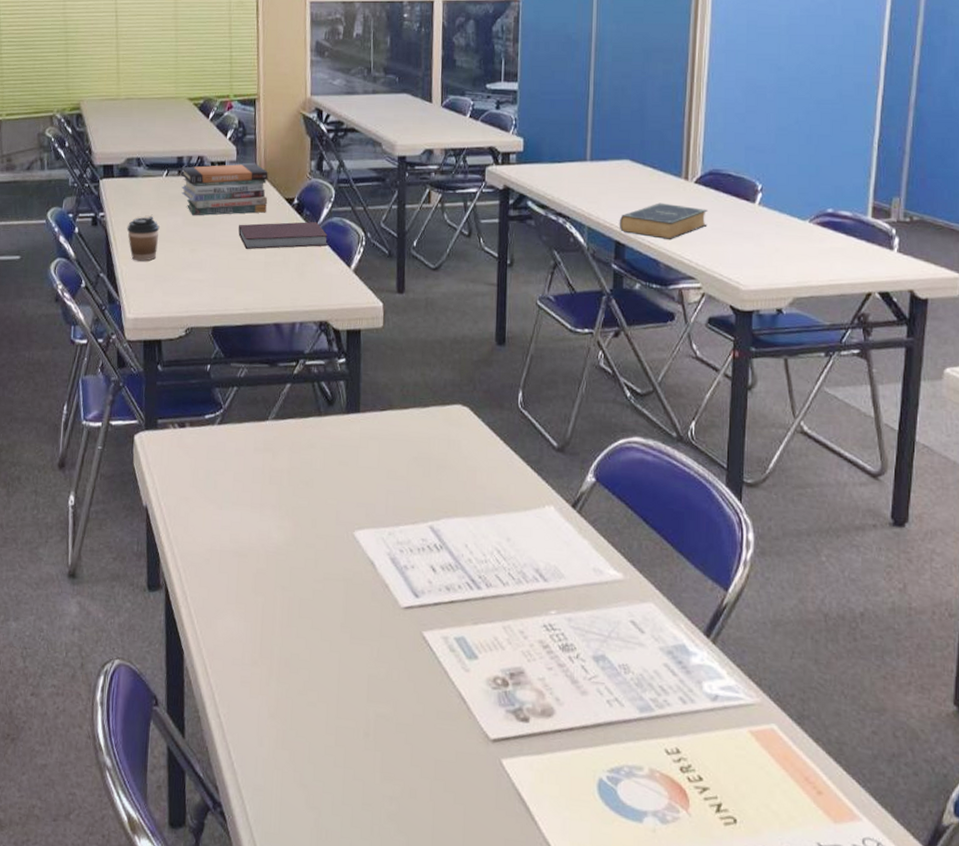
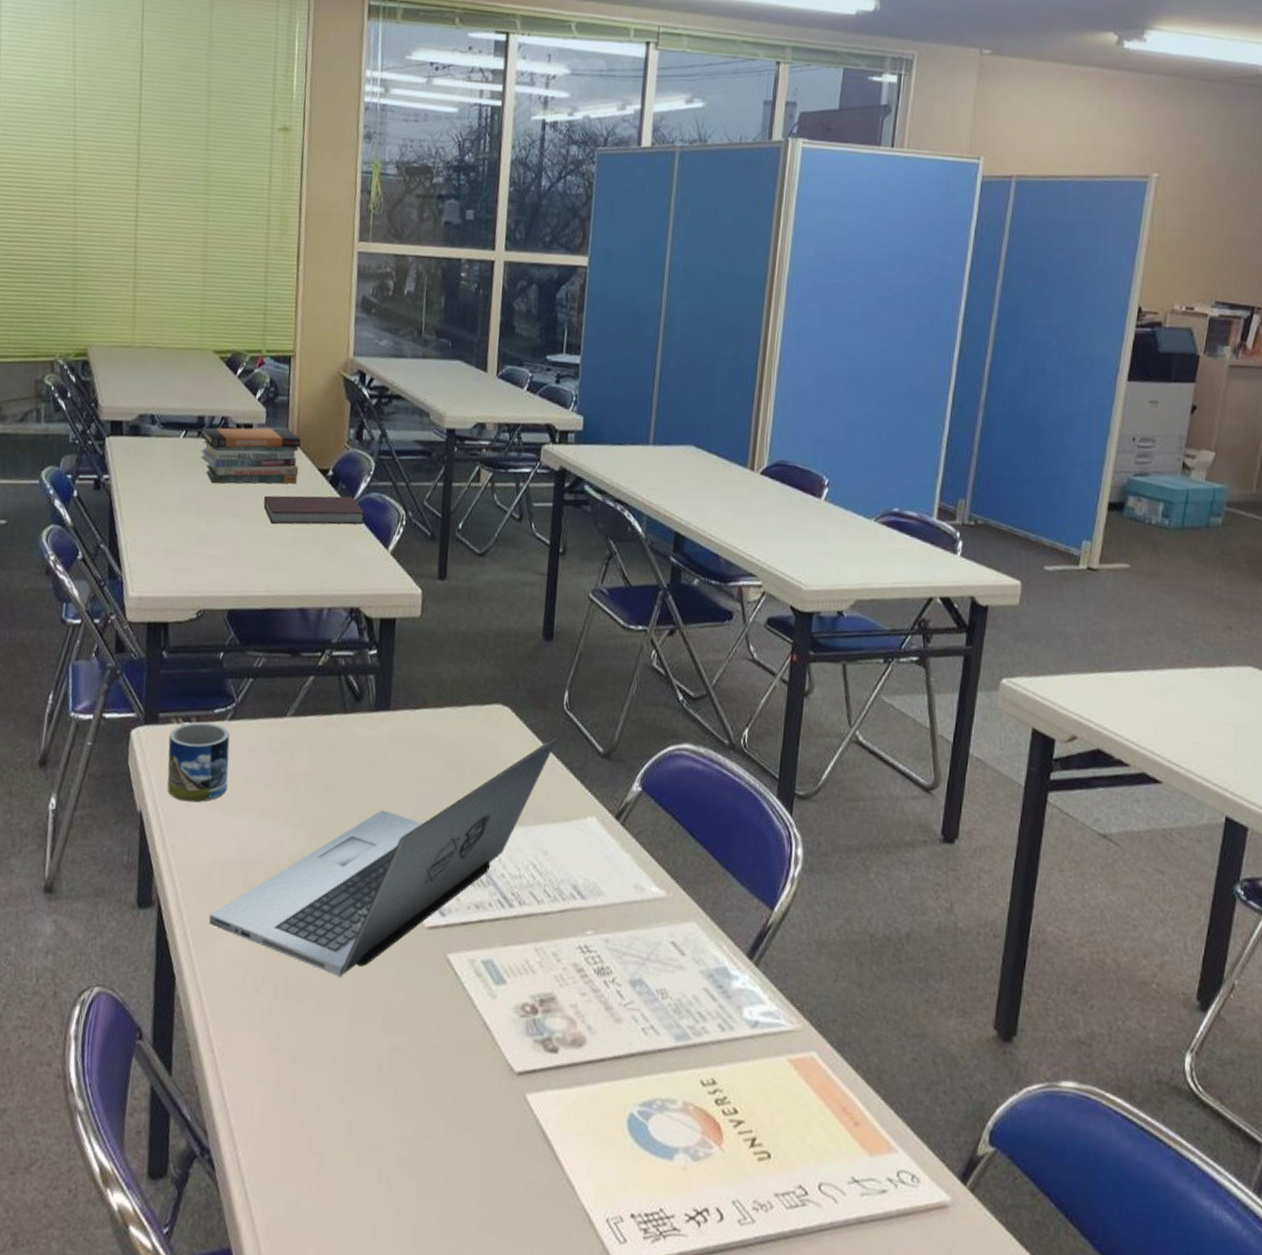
coffee cup: present [126,217,160,262] -> none [134,482,174,533]
mug: none [167,426,220,498] -> present [167,721,230,802]
laptop: none [209,433,515,652] -> present [208,737,558,977]
book: present [619,202,708,240] -> none [679,493,773,534]

